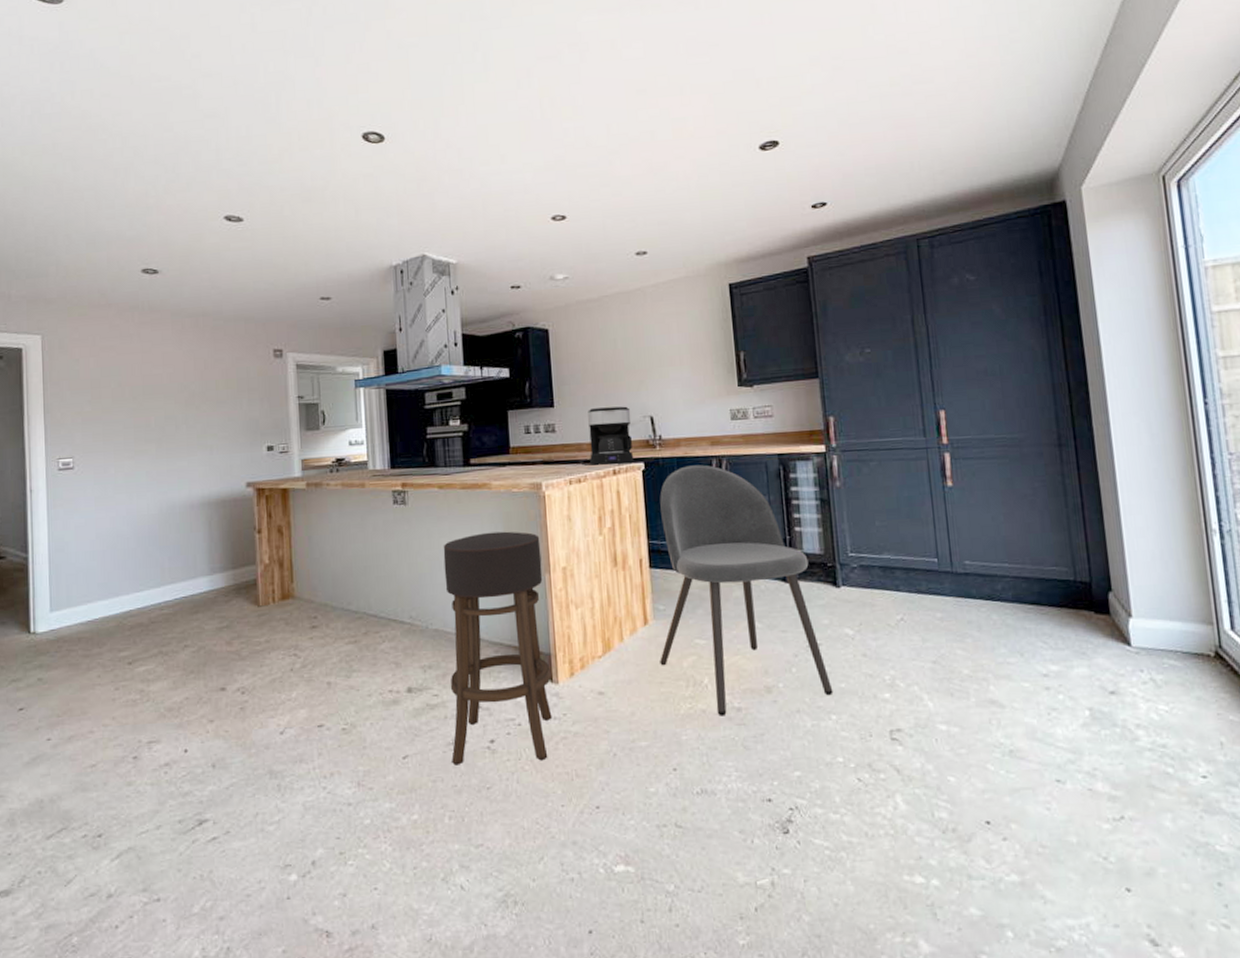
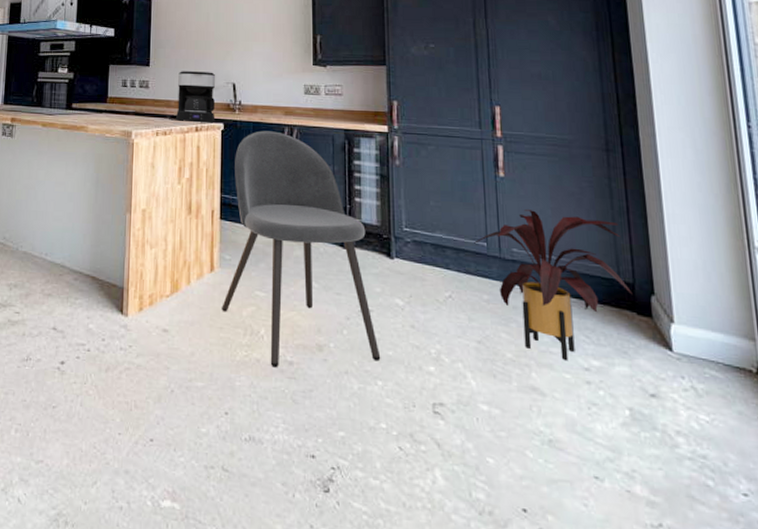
bar stool: present [443,531,552,765] -> none [24,170,125,388]
house plant: none [924,518,1090,670] -> present [474,210,633,361]

